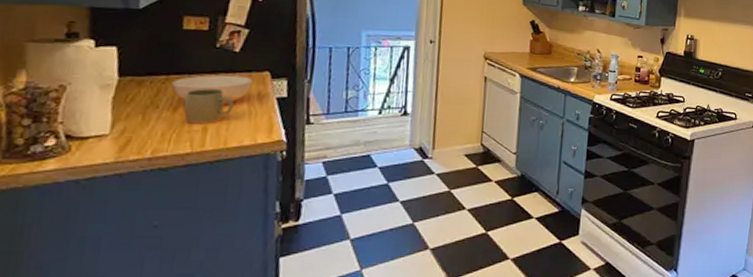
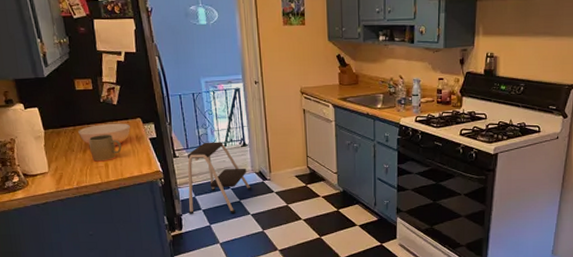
step stool: none [313,107,407,201] -> present [187,142,253,215]

